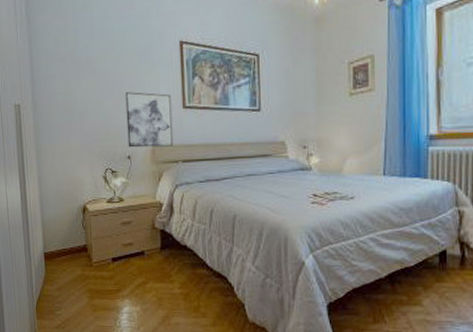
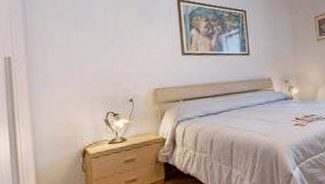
wall art: present [125,92,174,148] -> none [126,42,175,92]

